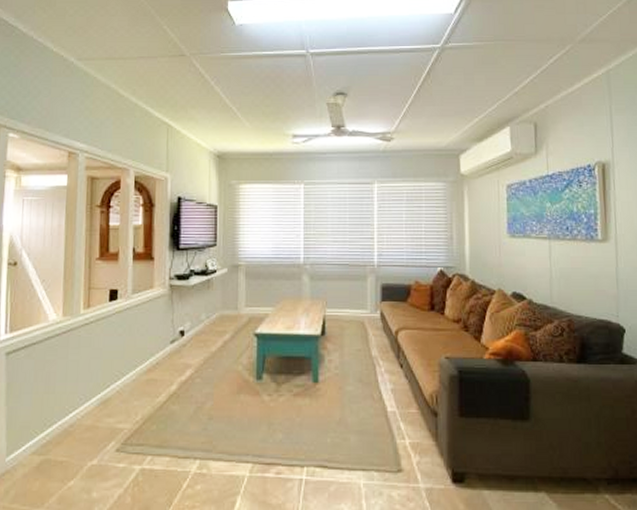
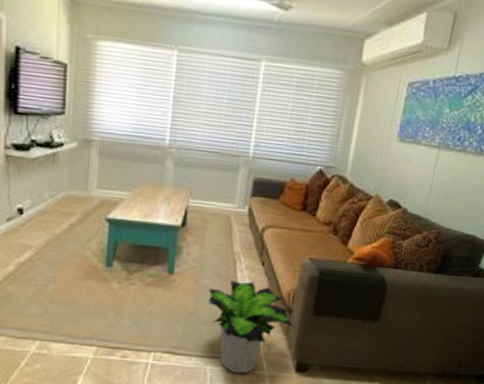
potted plant: none [353,385,442,488] -> present [208,280,294,374]

